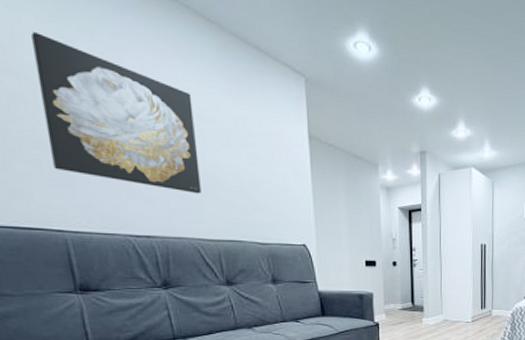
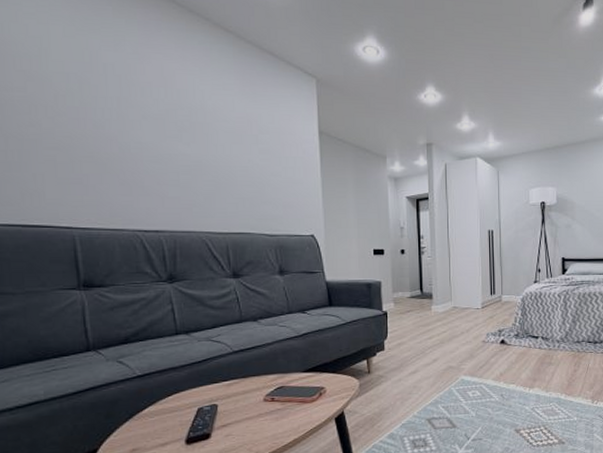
wall art: present [31,31,201,194] -> none [58,43,212,189]

